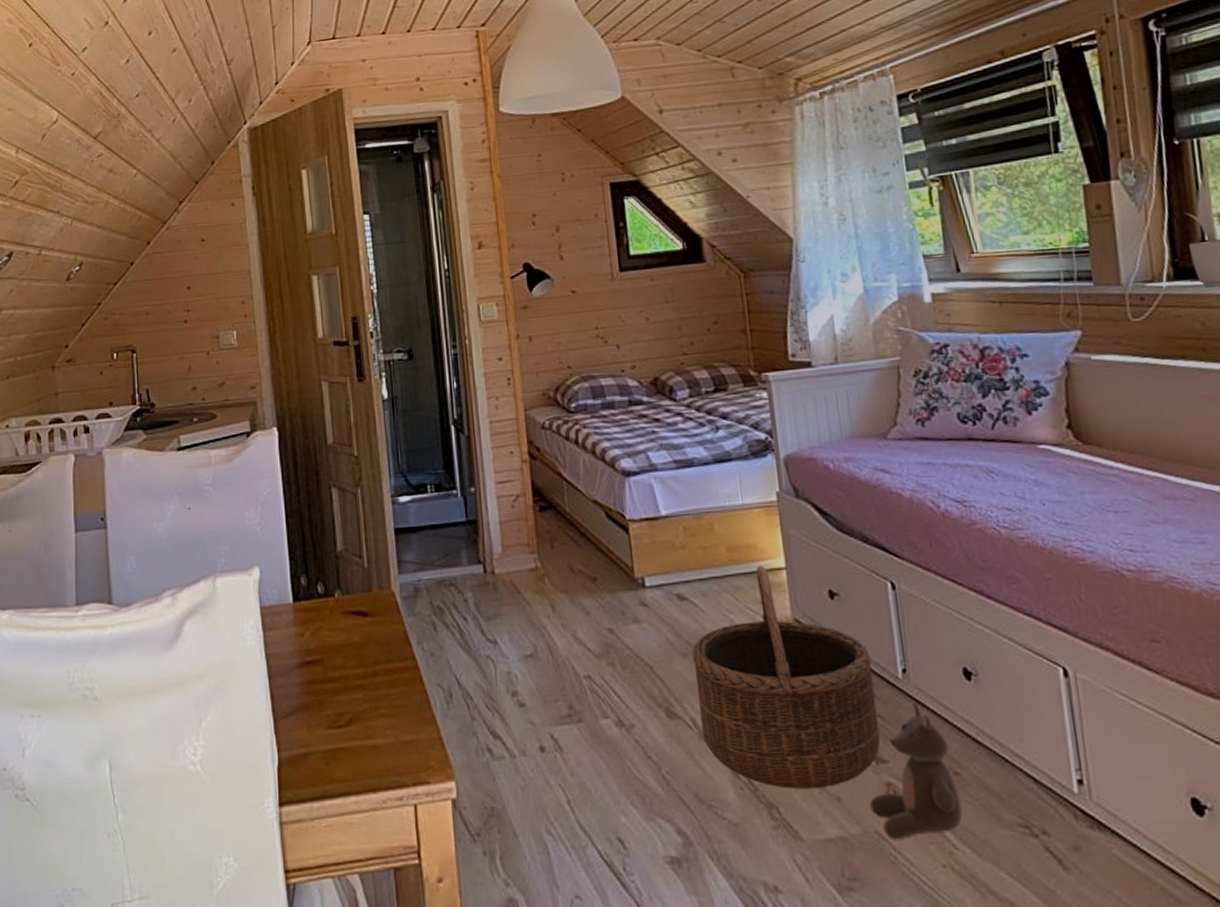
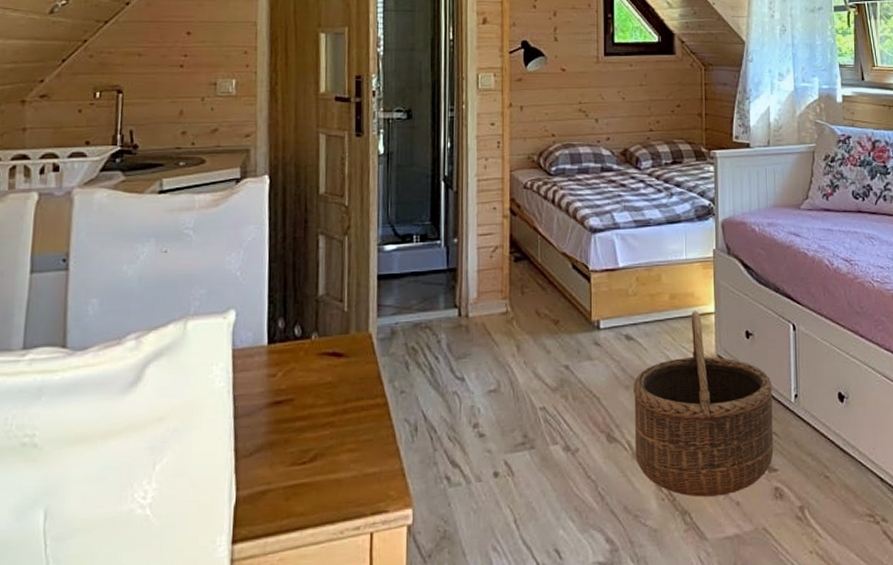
stuffed bear: present [870,701,963,840] -> none [761,420,828,534]

